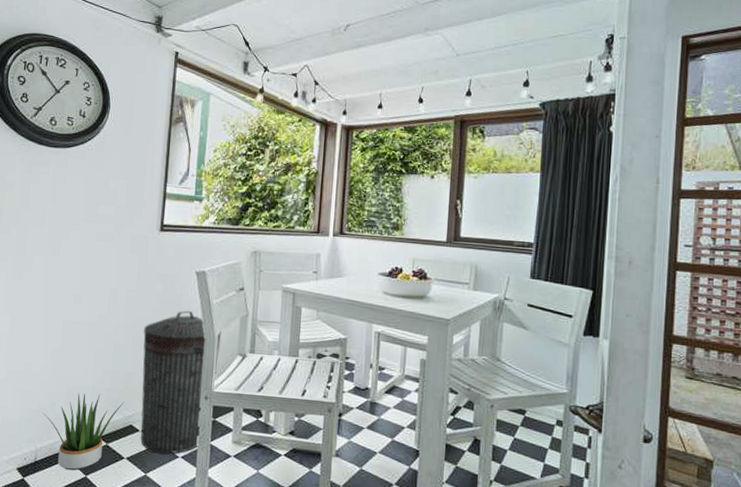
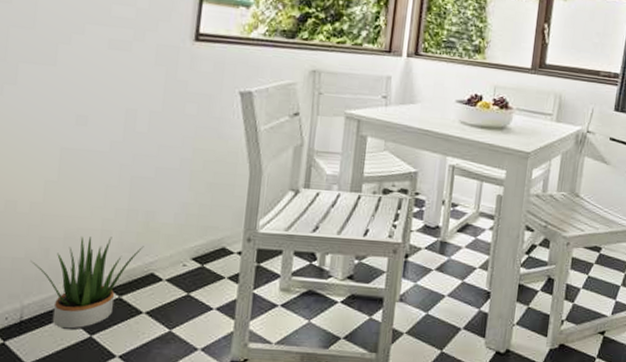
trash can: present [141,310,222,454] -> none [164,137,270,306]

